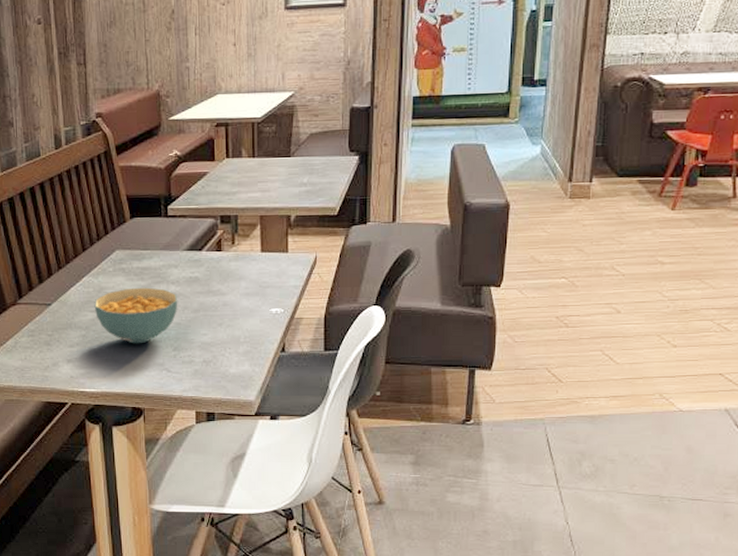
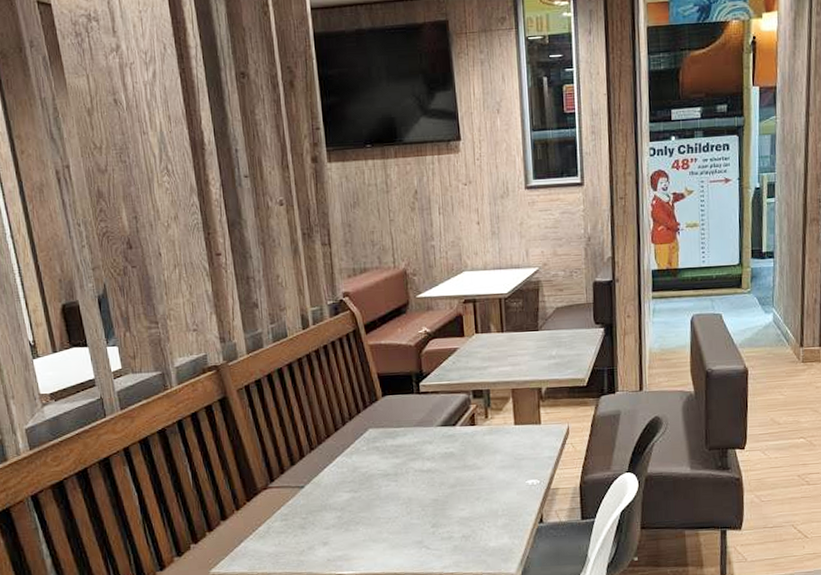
cereal bowl: present [94,287,178,344] -> none [349,464,434,523]

